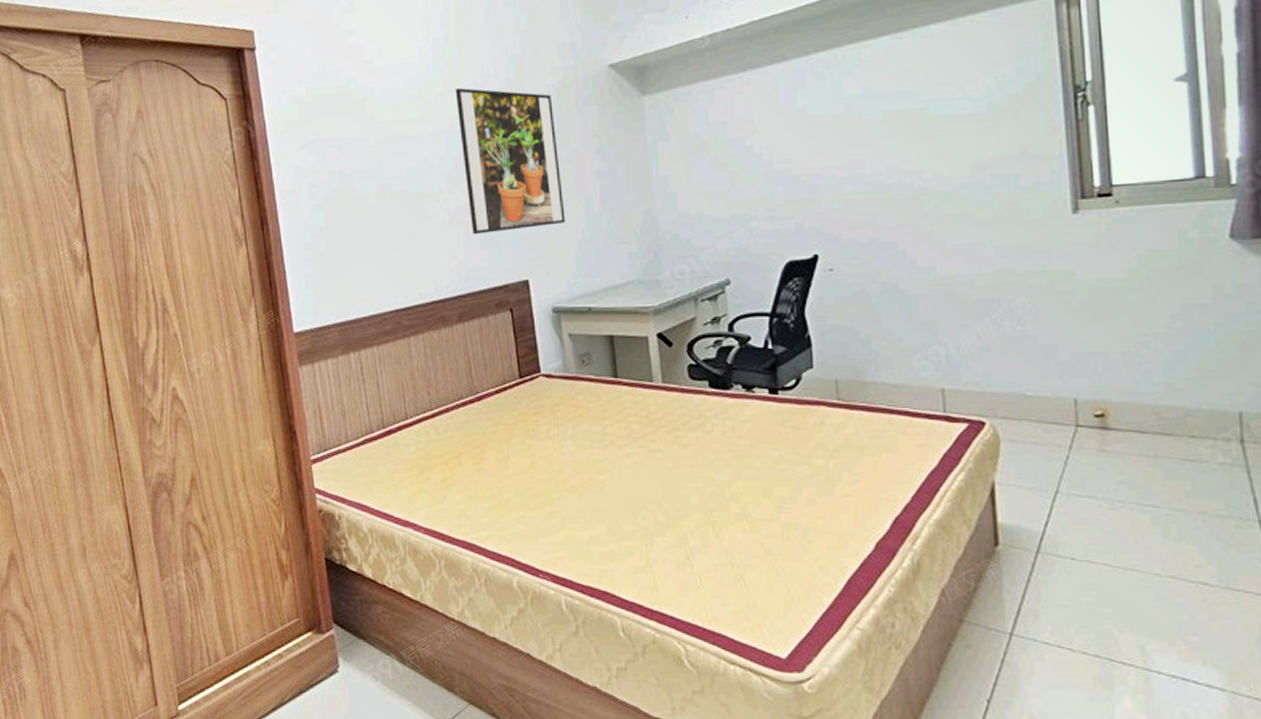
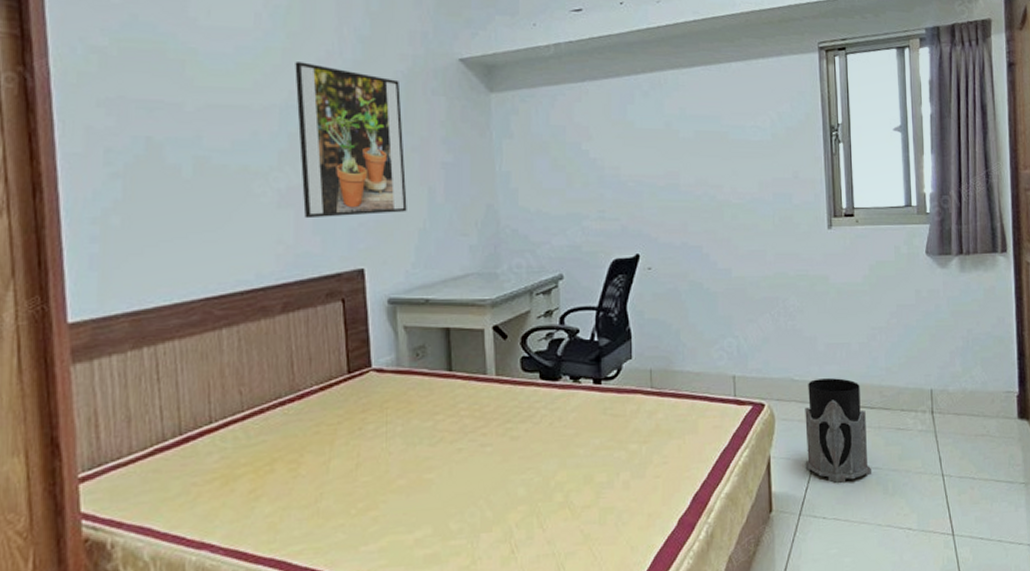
lantern: none [1042,395,1143,519] -> present [805,378,871,483]

